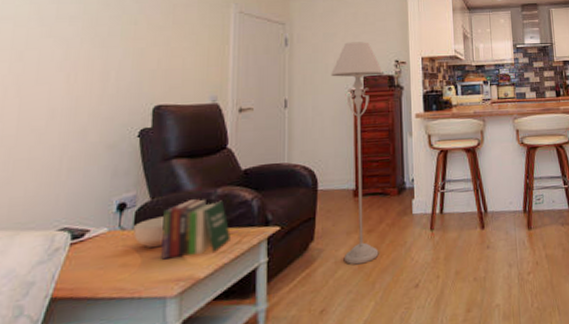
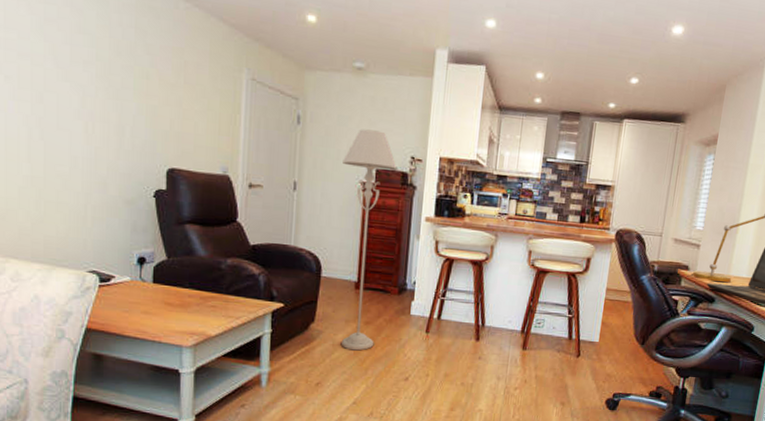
bowl: present [132,216,165,249] -> none [152,275,180,303]
books: present [161,198,232,260] -> none [177,264,240,316]

